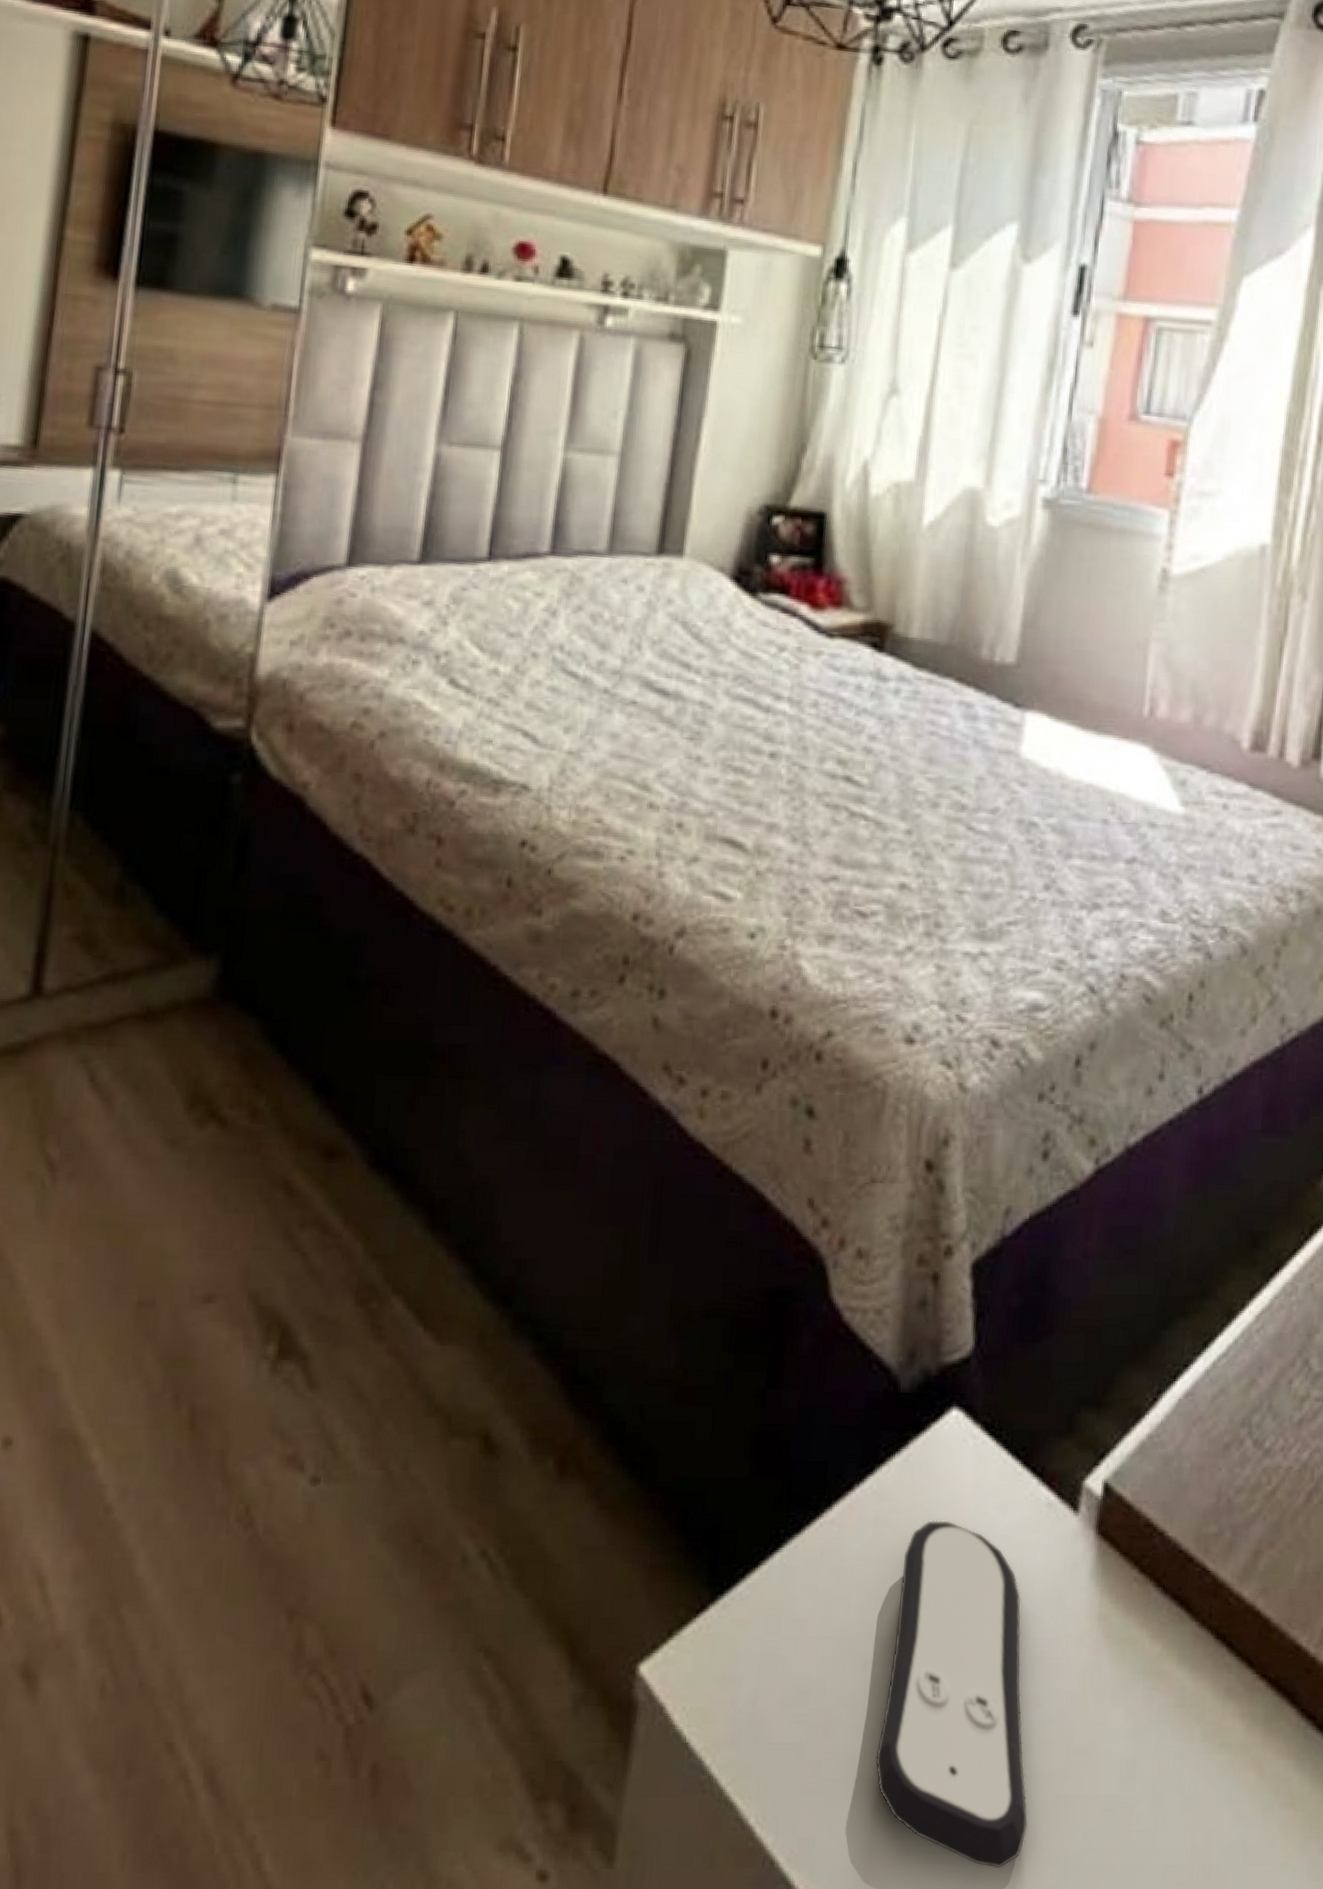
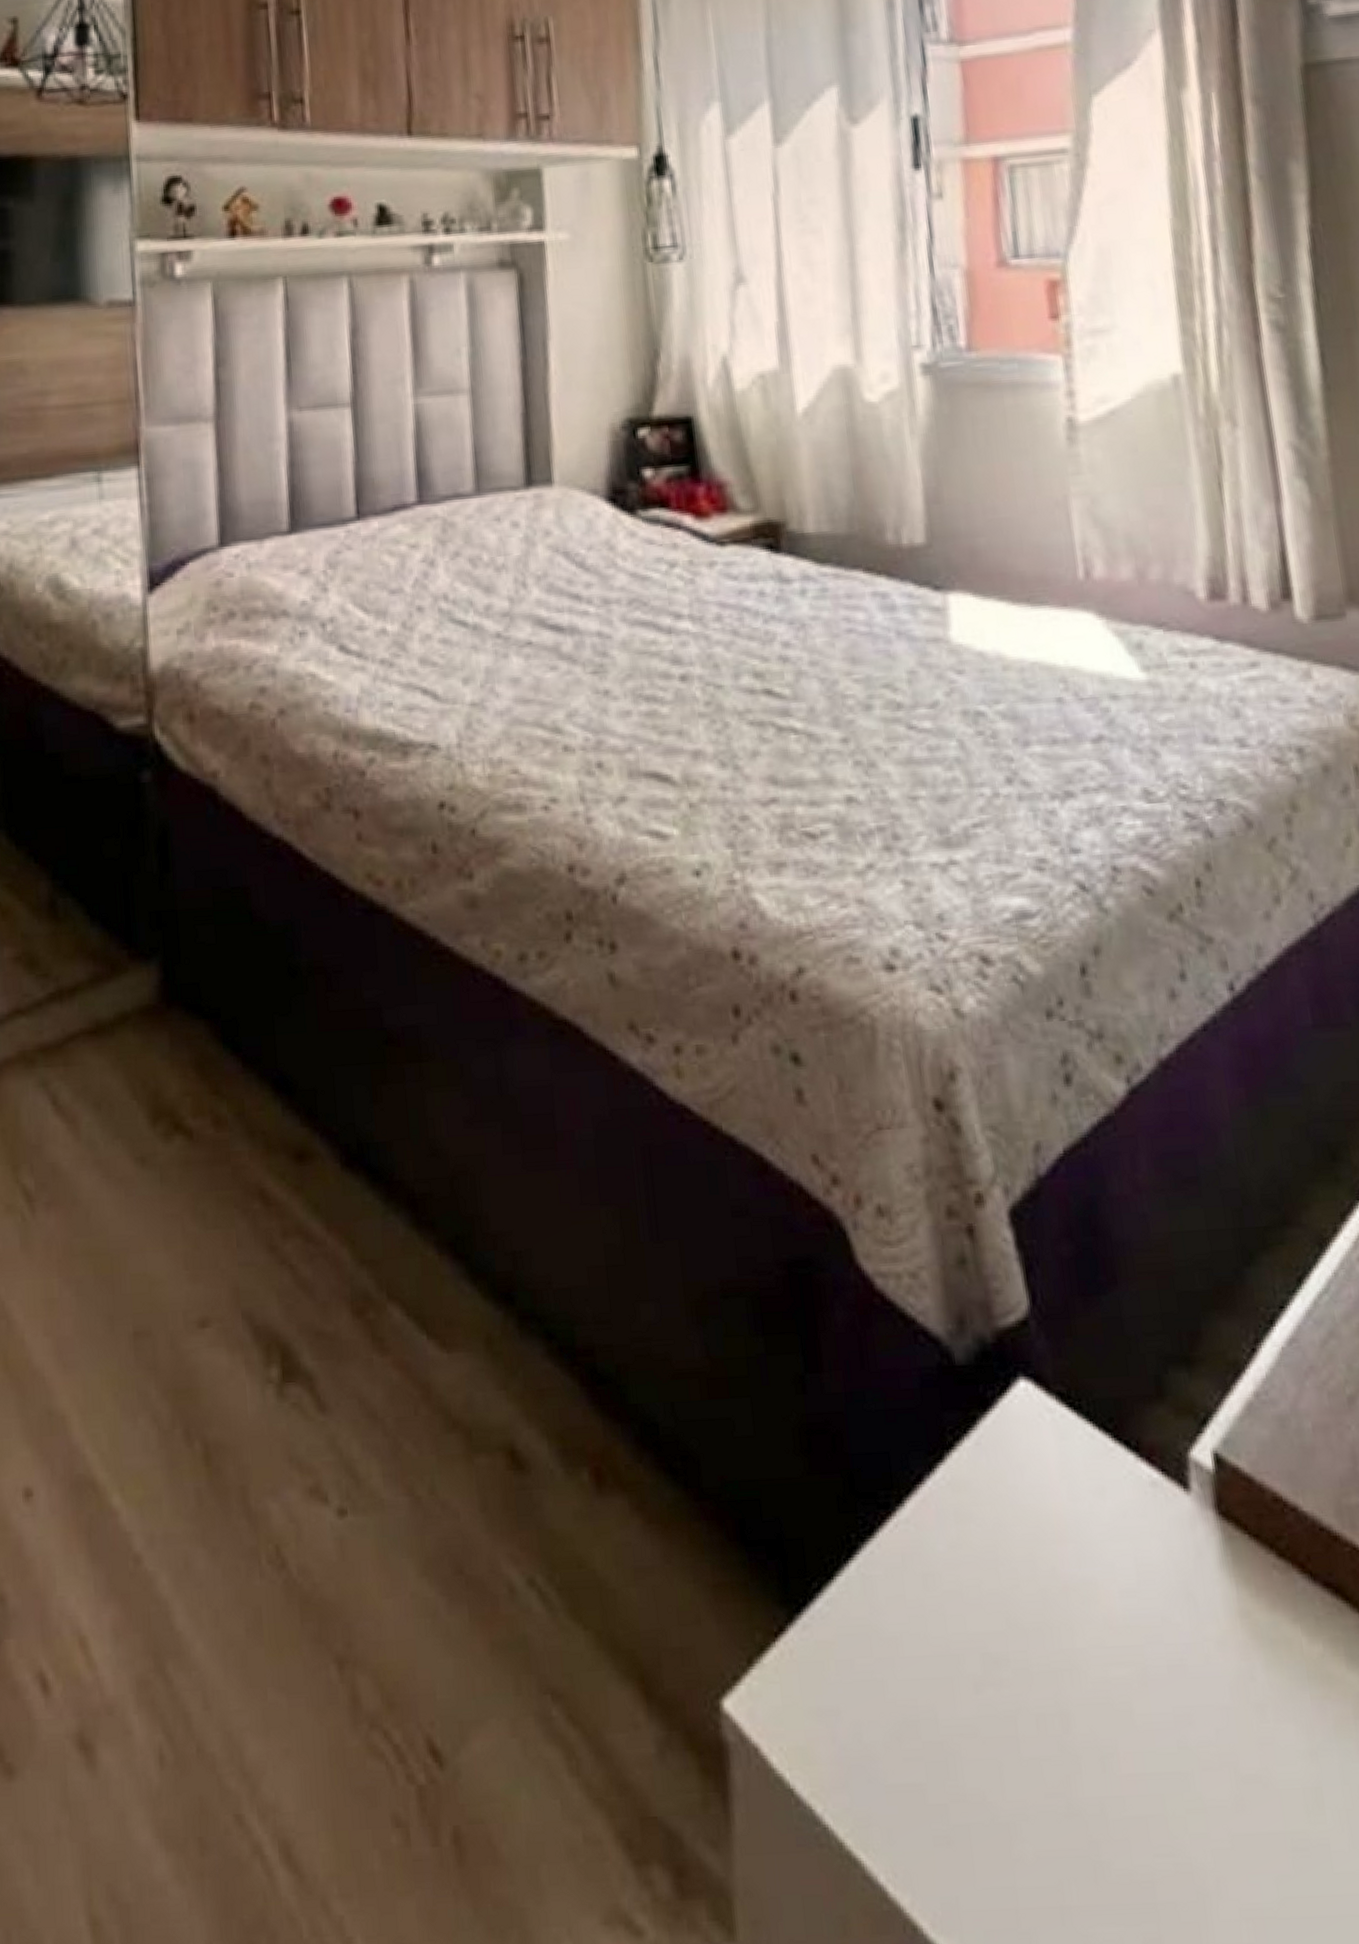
remote control: present [875,1520,1028,1869] -> none [997,1510,1207,1926]

